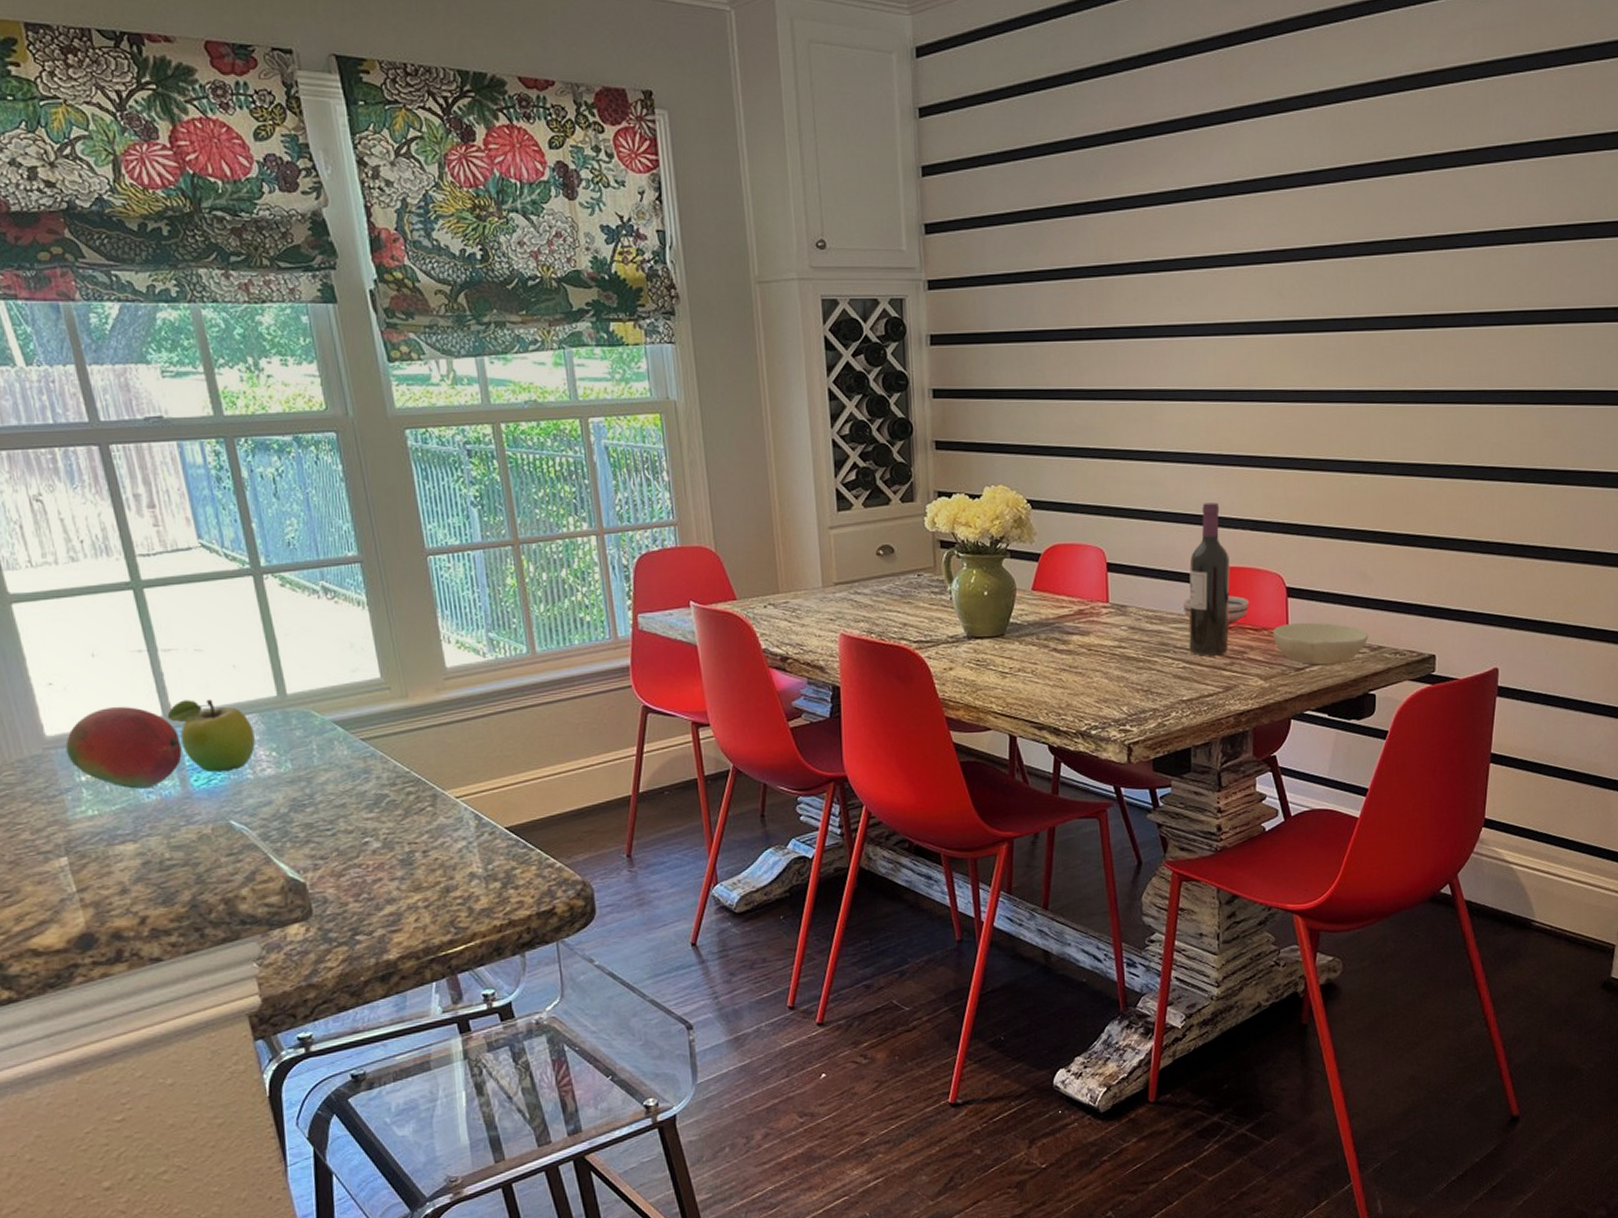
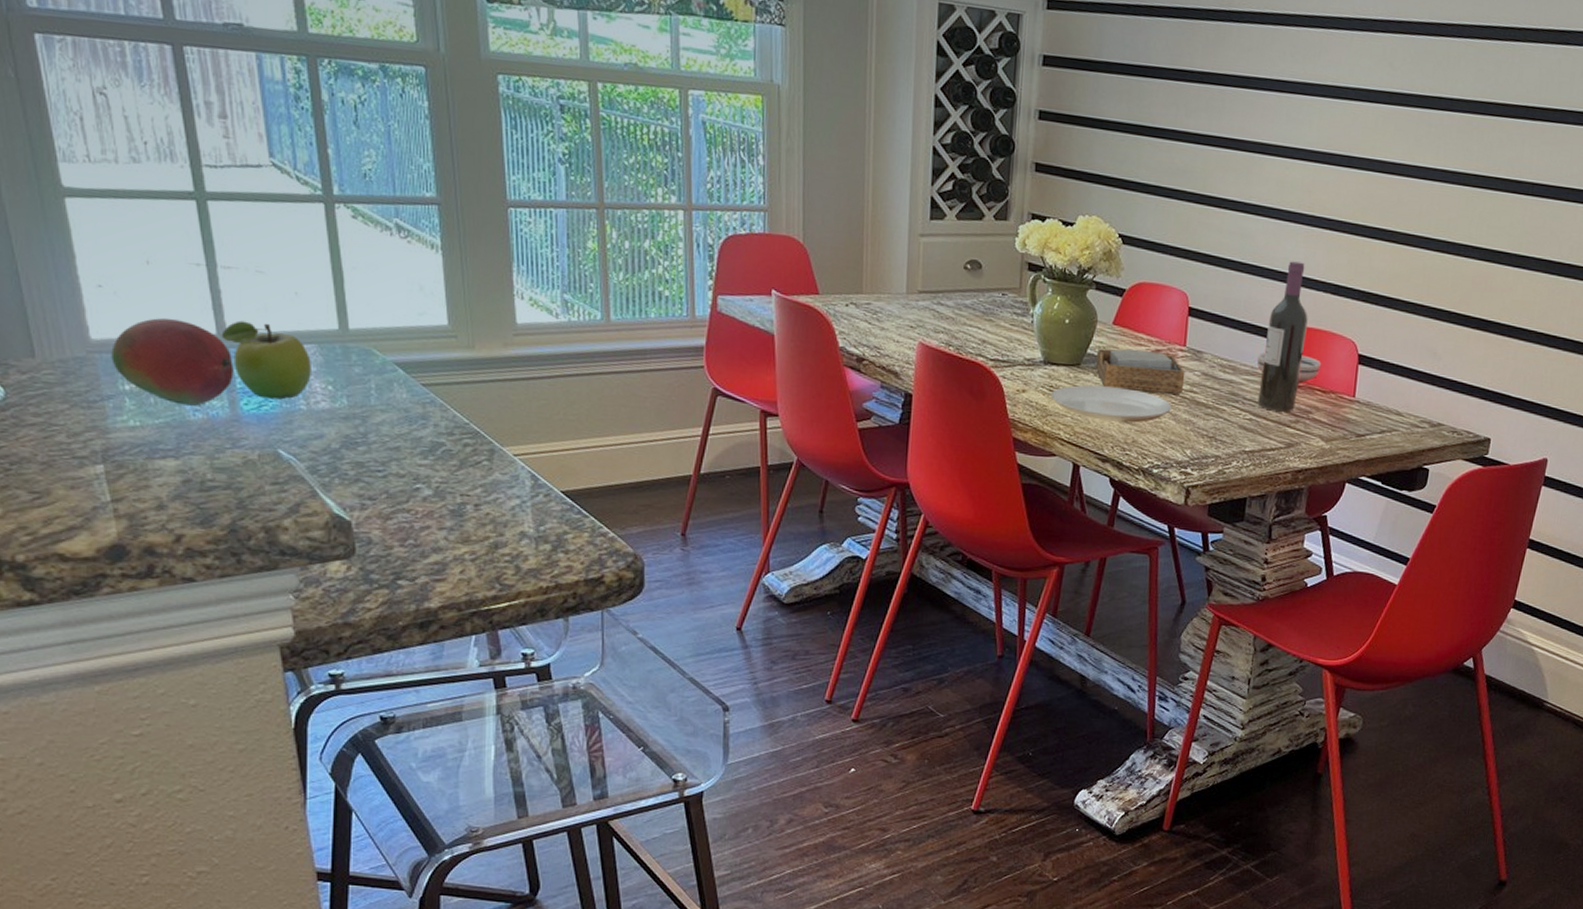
plate: none [978,652,1102,688] -> present [1050,385,1172,423]
napkin holder: none [1019,611,1112,655] -> present [1095,348,1185,394]
bowl: present [1273,622,1369,667] -> none [1339,390,1431,436]

